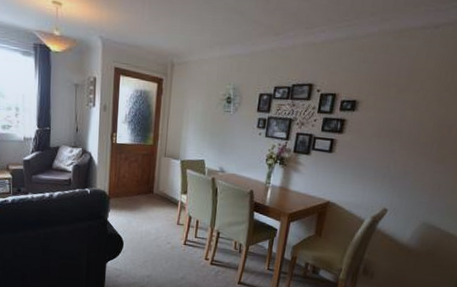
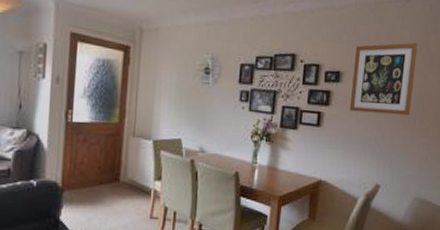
wall art: none [362,70,444,145] -> present [349,42,418,116]

